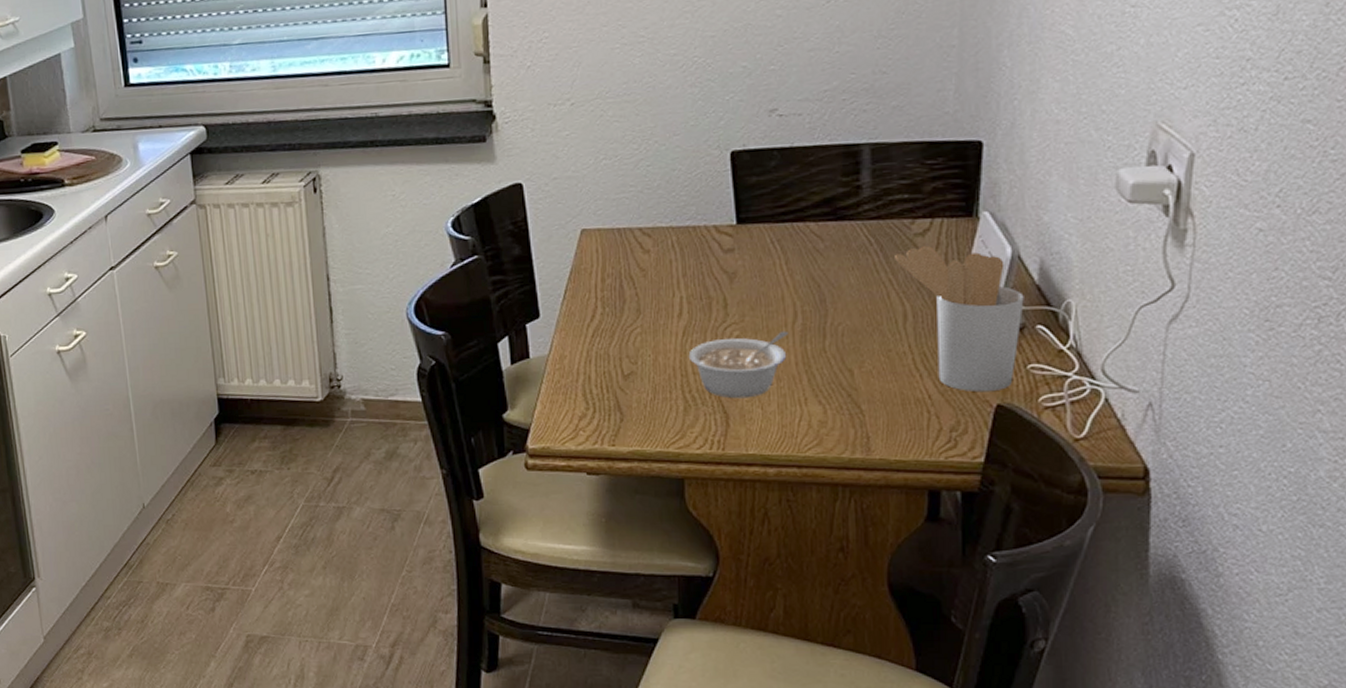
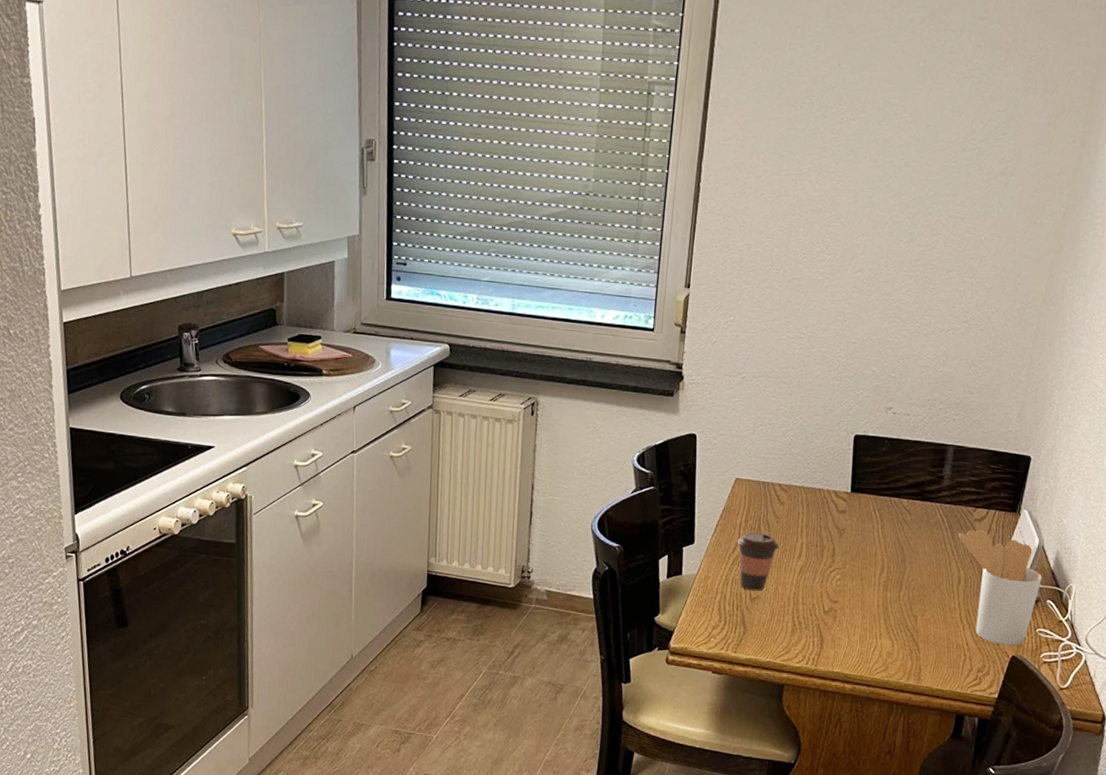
coffee cup: none [594,291,650,366] -> present [736,531,779,591]
legume: present [688,330,788,399] -> none [800,579,875,628]

